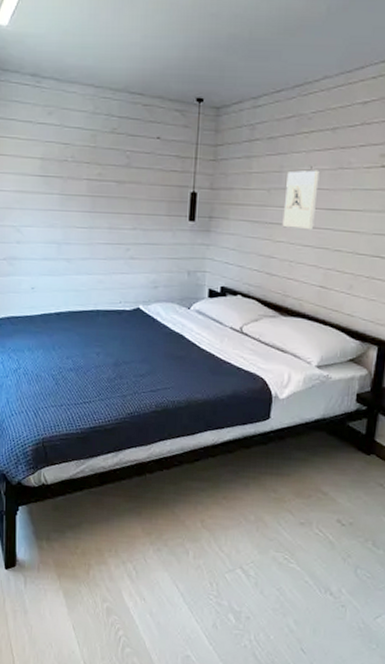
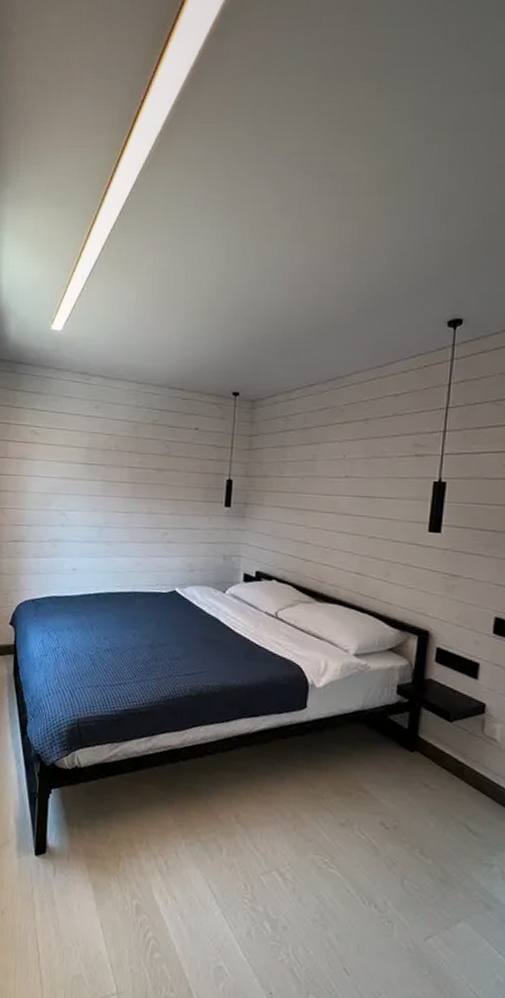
wall sculpture: present [282,170,320,230] -> none [316,458,353,517]

